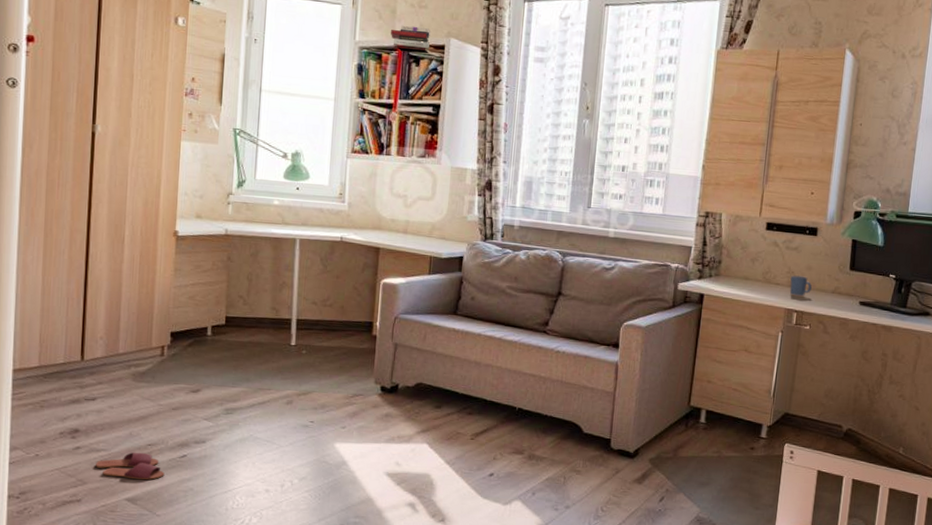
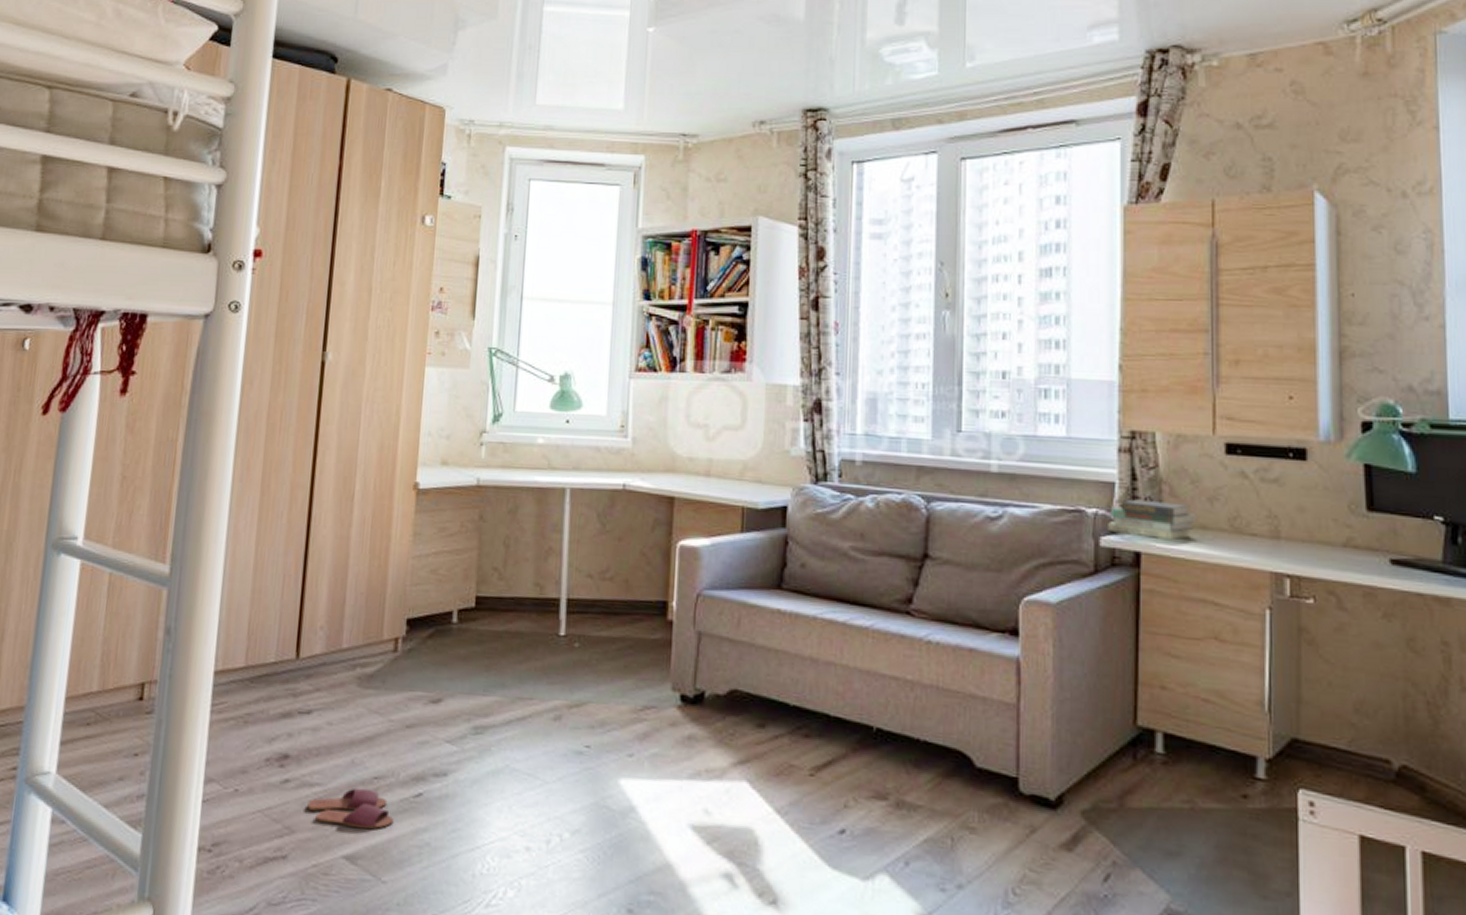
books: present [391,25,432,54] -> none [682,204,734,239]
books: none [684,258,743,286] -> present [1108,499,1197,539]
mug: present [789,275,812,297] -> none [1274,520,1309,554]

